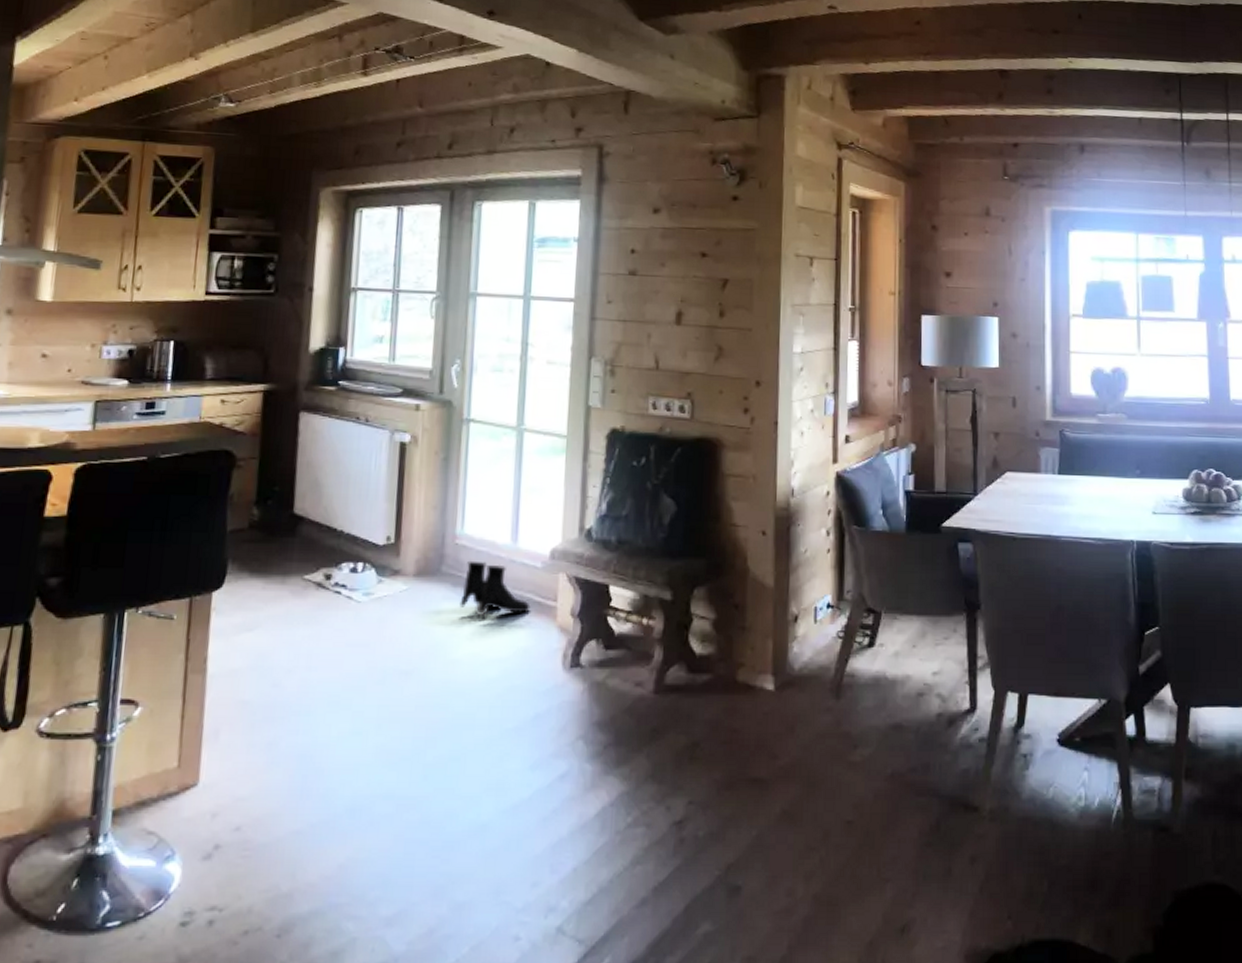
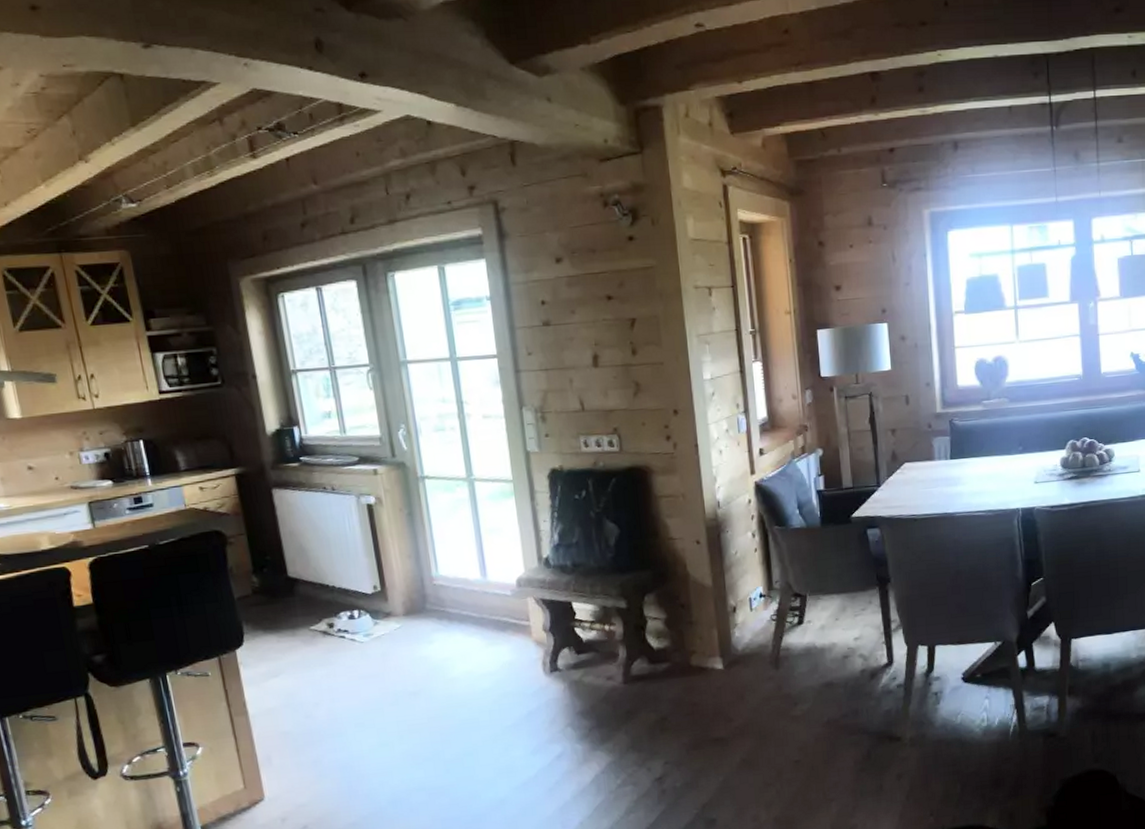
boots: present [459,560,531,617] -> none [447,596,508,642]

